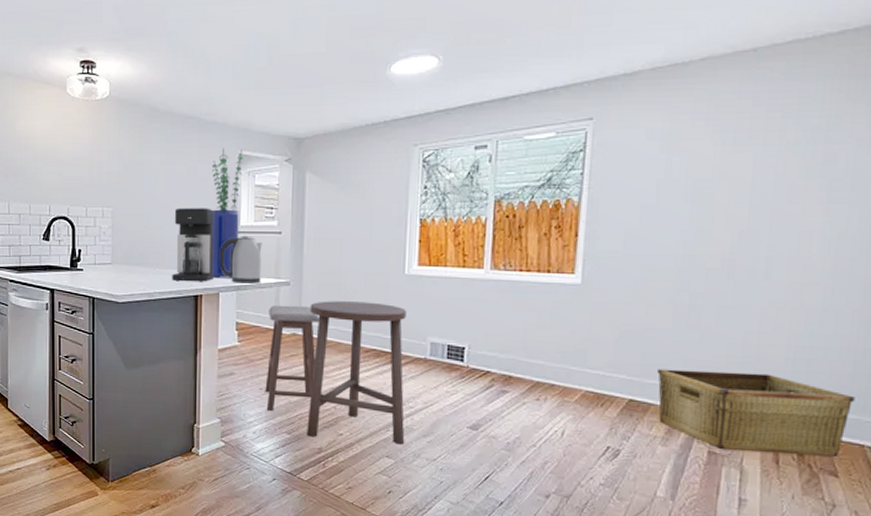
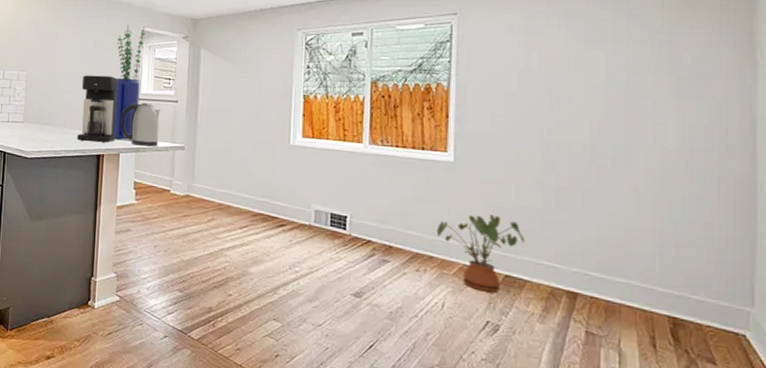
bar stool: present [265,305,319,412] -> none [159,167,211,269]
bar stool: present [307,301,407,445] -> none [198,166,292,309]
house plant: none [559,338,652,418] -> present [436,215,524,293]
hamper: present [657,369,855,457] -> none [531,246,724,344]

